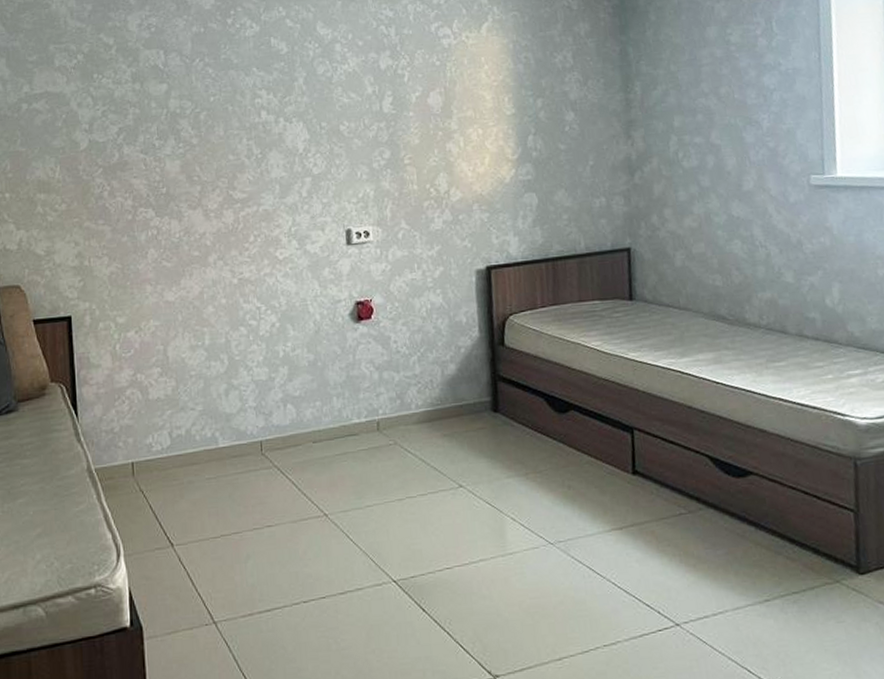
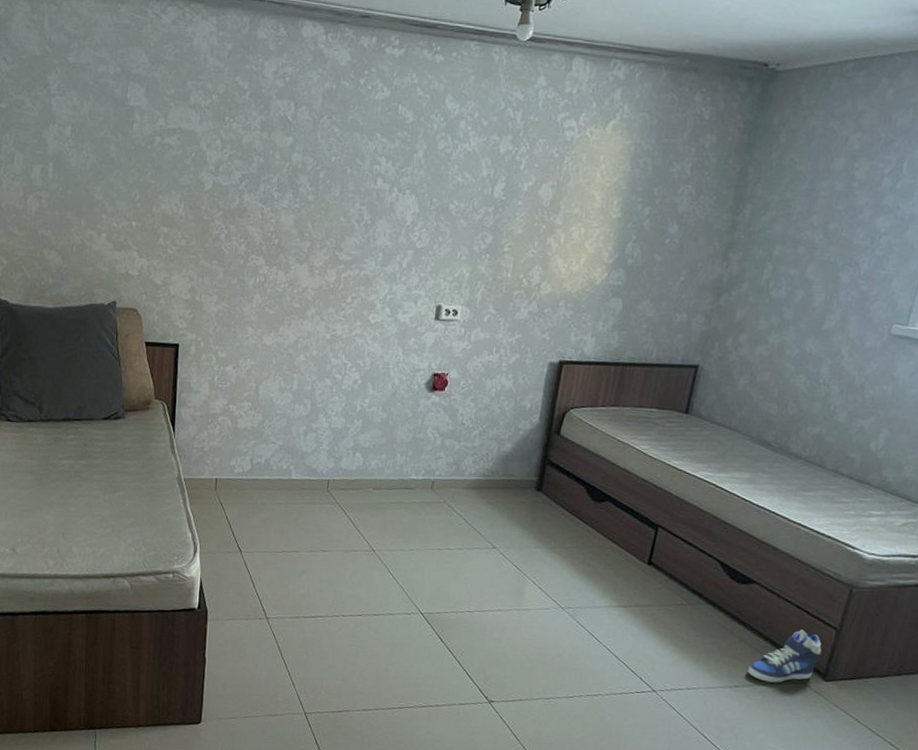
sneaker: none [773,518,847,589] -> present [748,629,822,683]

